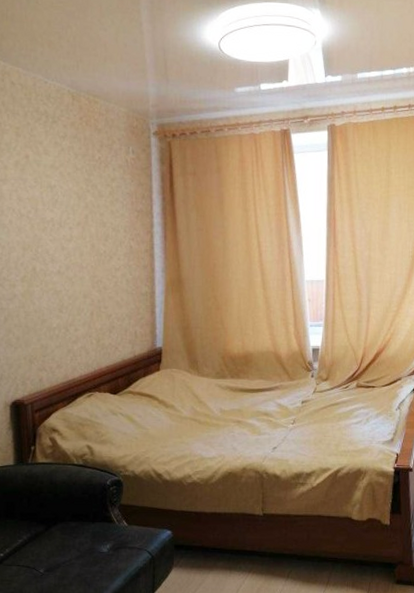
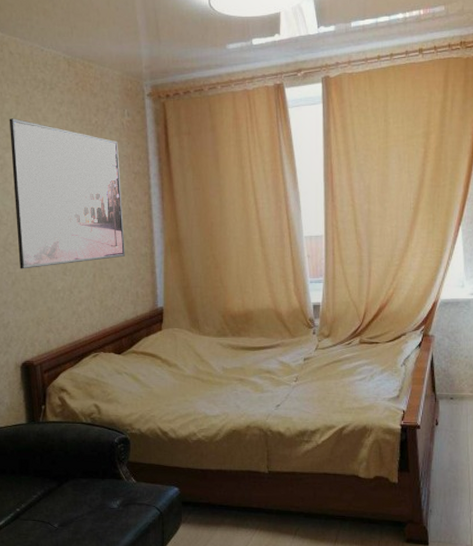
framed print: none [7,150,125,305] -> present [9,118,126,269]

